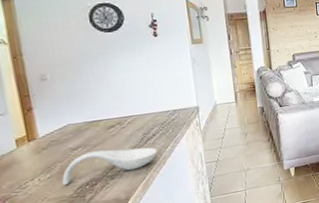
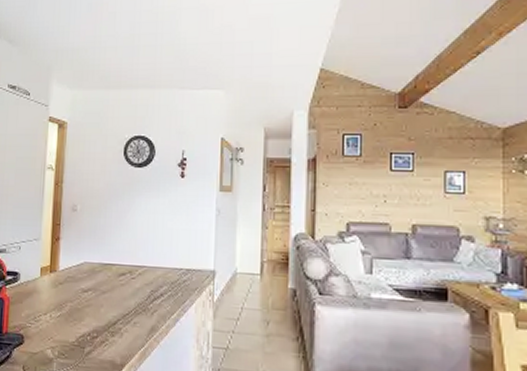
spoon rest: present [62,147,158,186] -> none [69,298,162,332]

